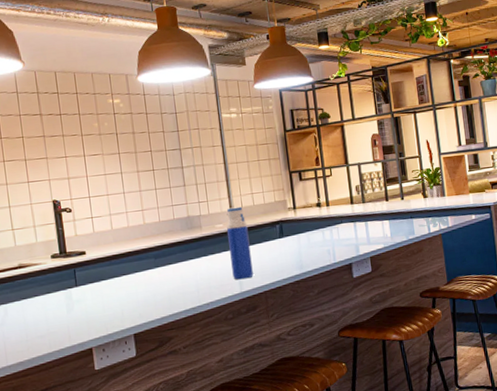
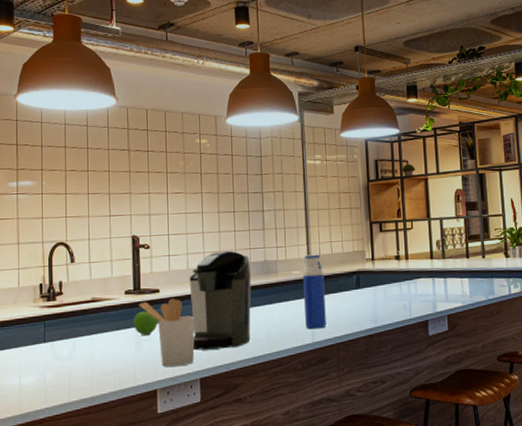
fruit: none [62,273,87,297] -> present [133,311,158,335]
utensil holder: none [66,259,126,326] -> present [138,298,195,367]
coffee maker: none [114,208,180,308] -> present [189,250,251,351]

